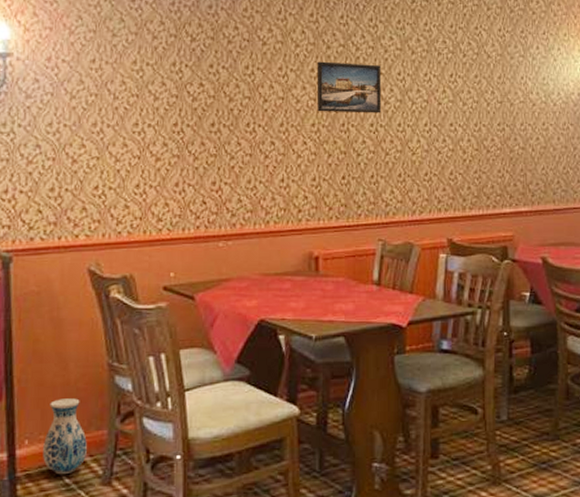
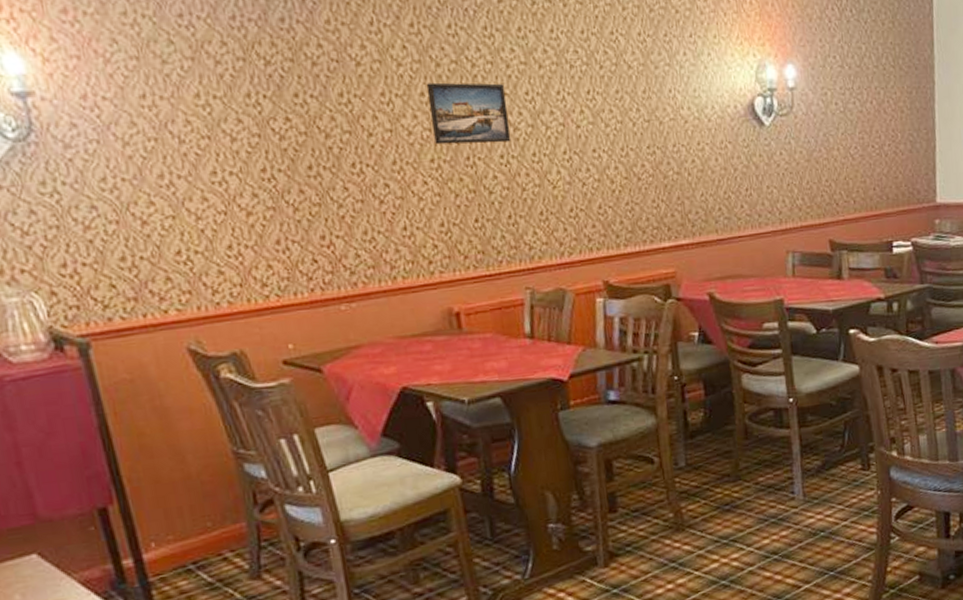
vase: present [43,398,87,475] -> none [172,492,227,575]

